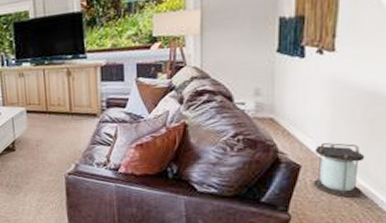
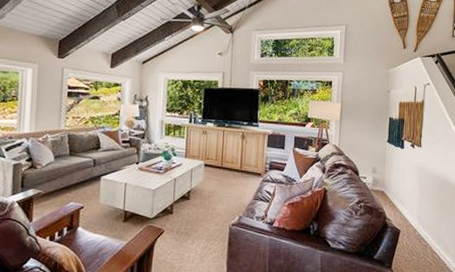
lantern: present [313,143,366,198] -> none [407,214,439,258]

